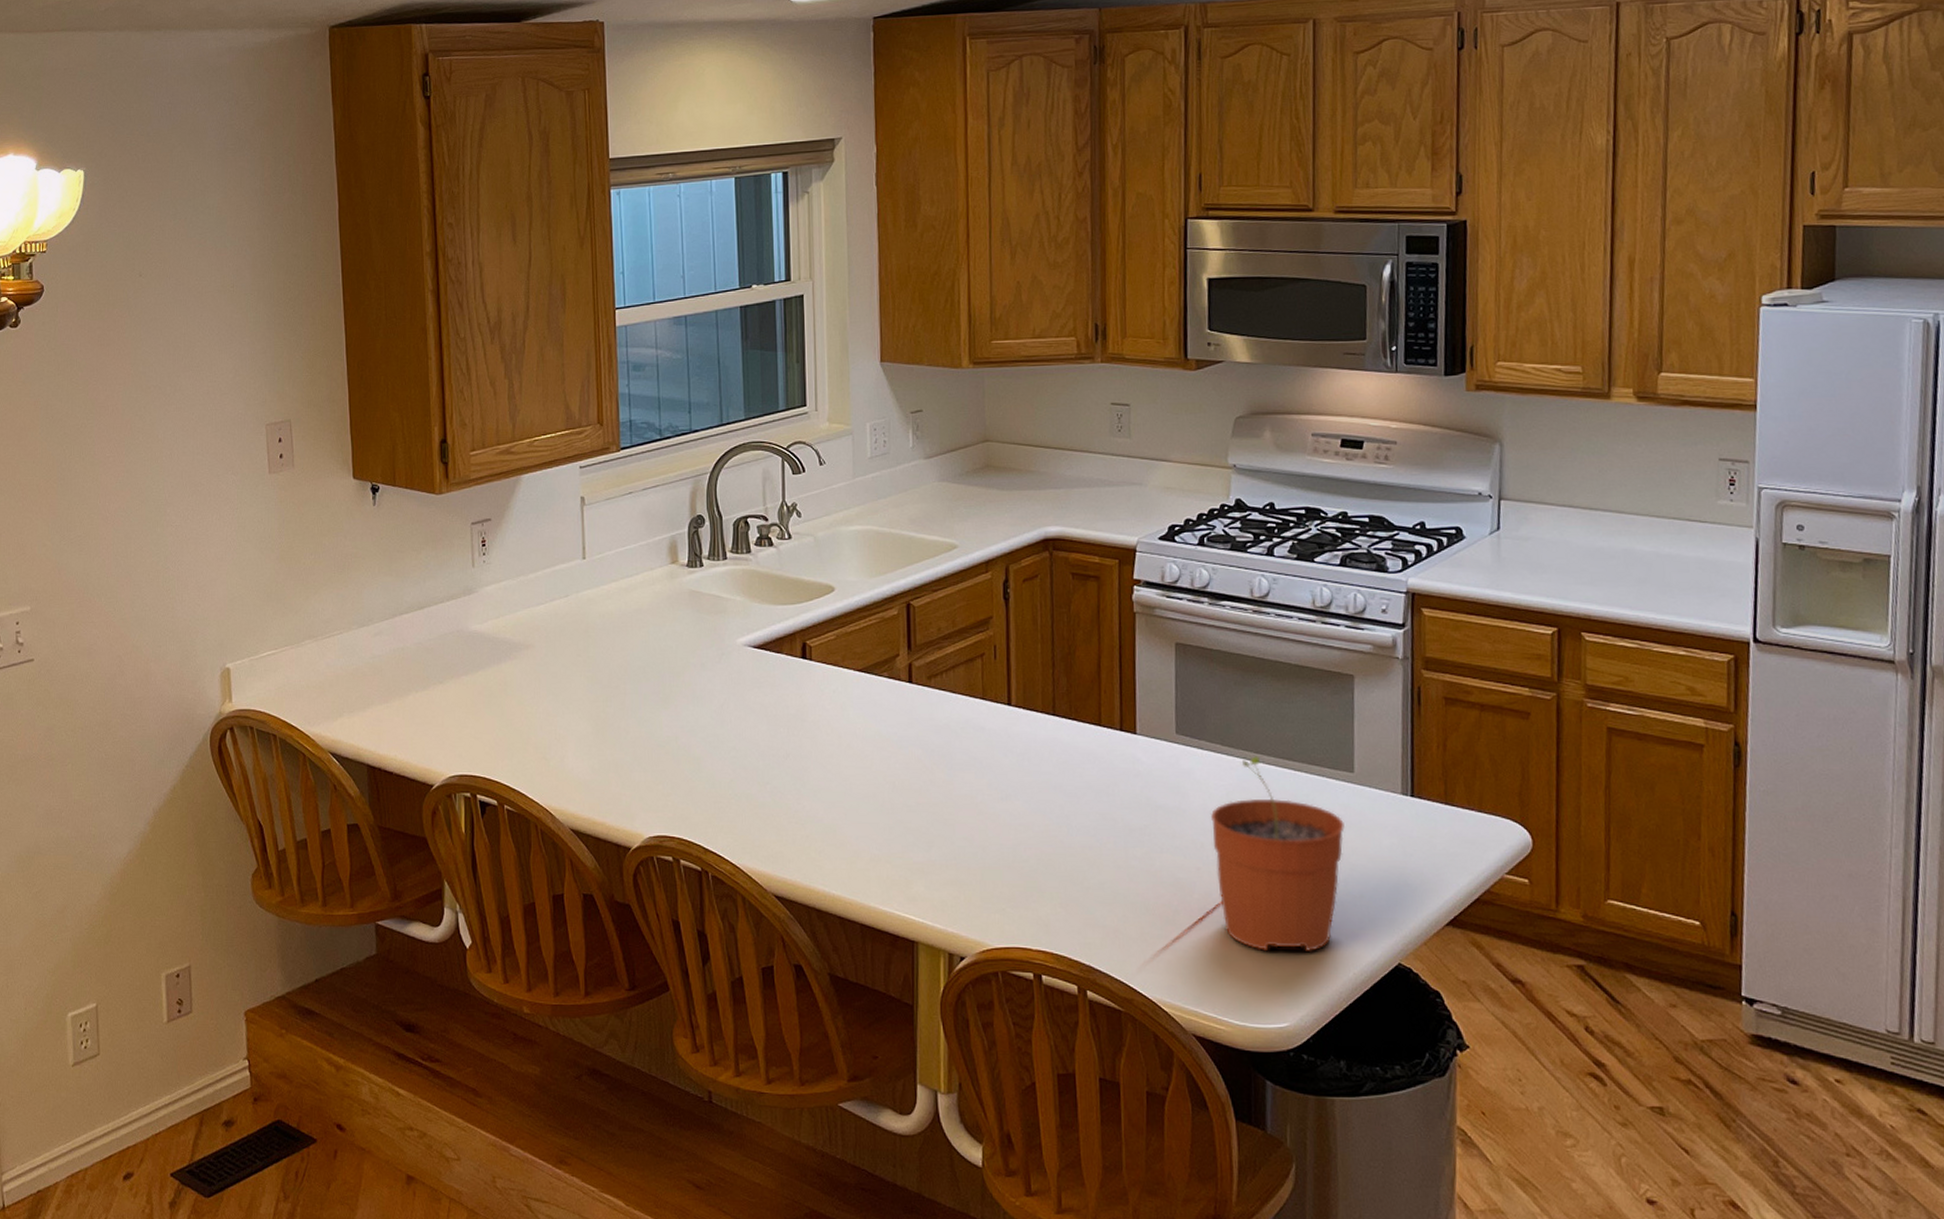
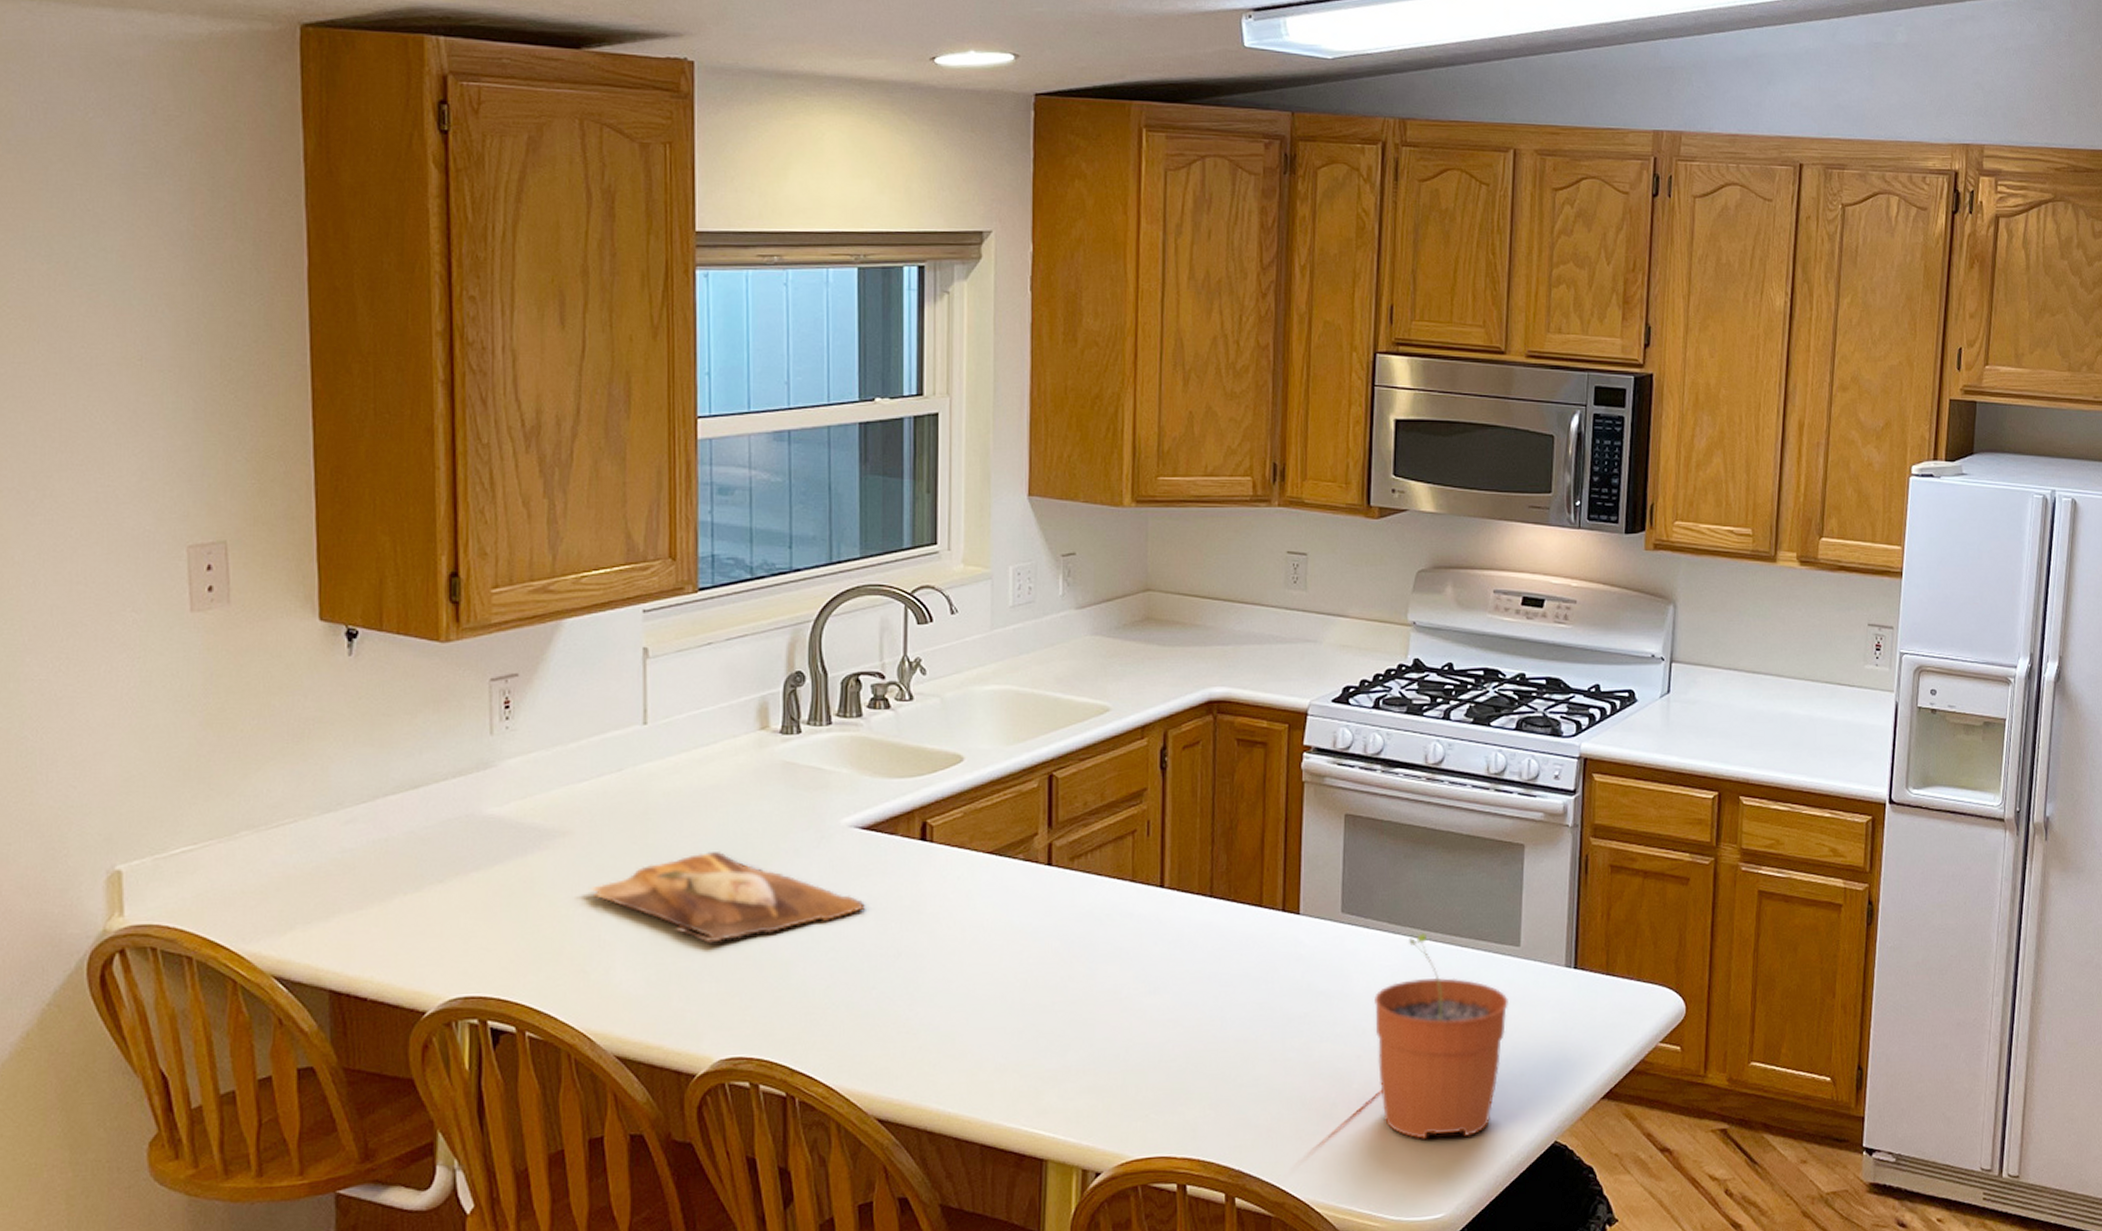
cutting board: none [547,664,760,739] -> present [589,852,866,943]

